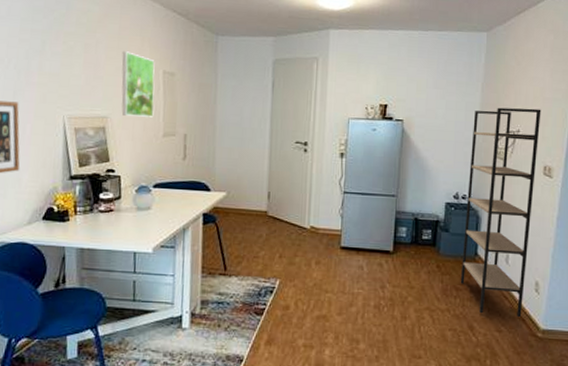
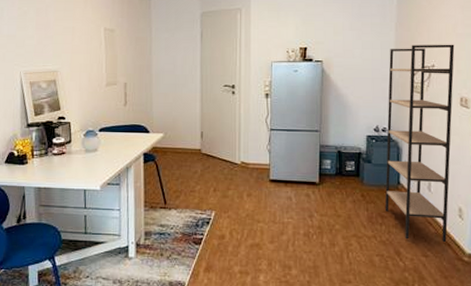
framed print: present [121,51,155,117] -> none [68,13,98,69]

